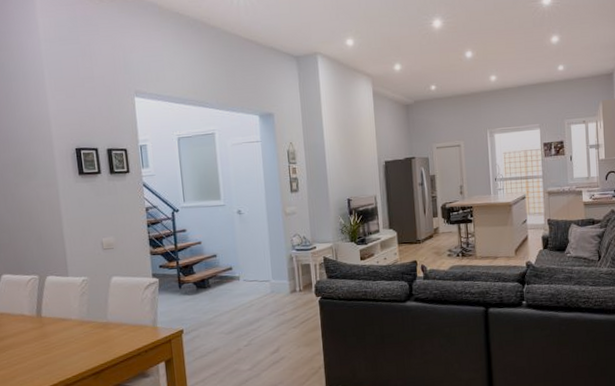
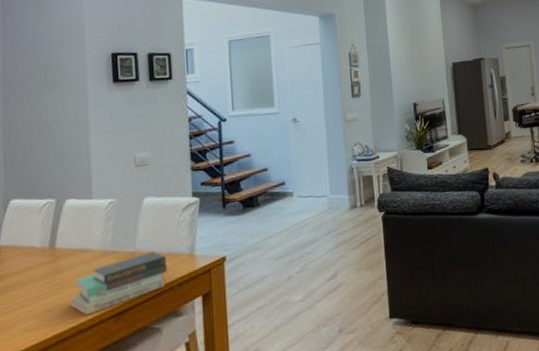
books: none [57,323,135,373] -> present [70,251,168,315]

